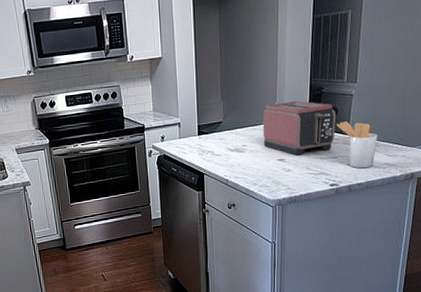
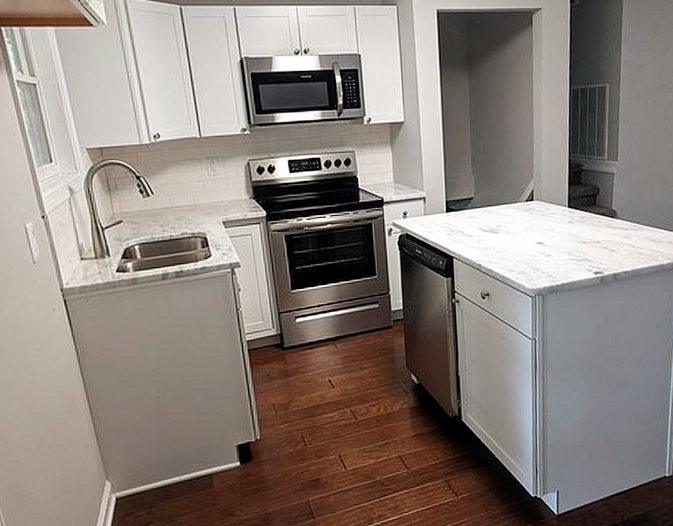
toaster: present [263,100,336,156] -> none [519,177,598,239]
utensil holder: present [336,121,378,169] -> none [598,202,643,255]

